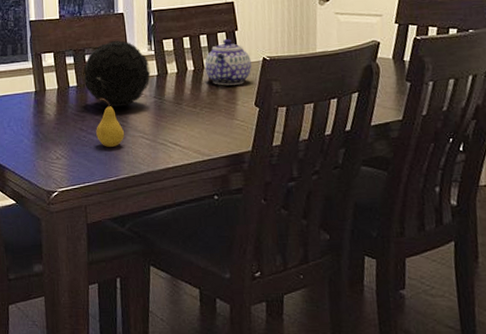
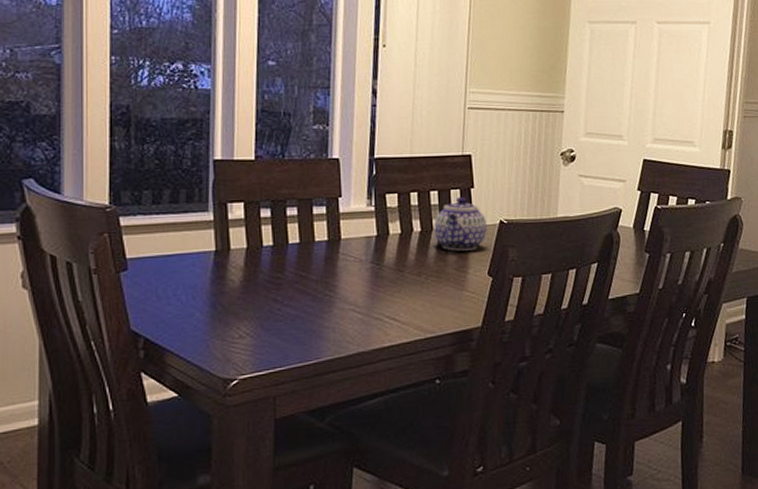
decorative orb: present [83,40,151,107] -> none [282,191,369,273]
fruit: present [96,97,124,147] -> none [294,261,330,323]

